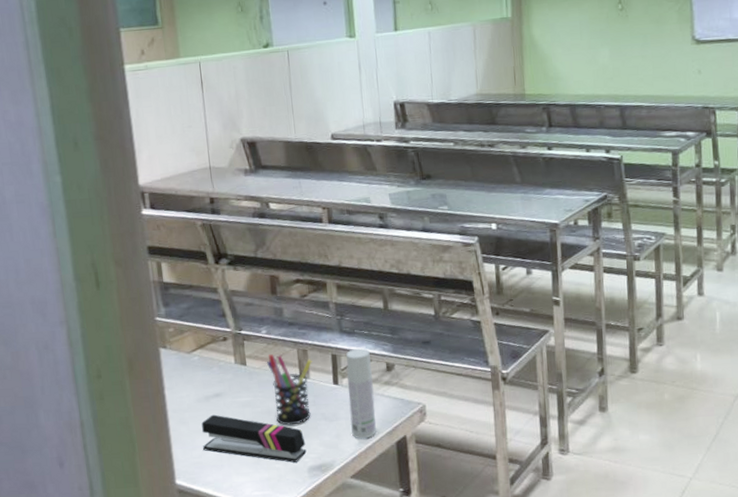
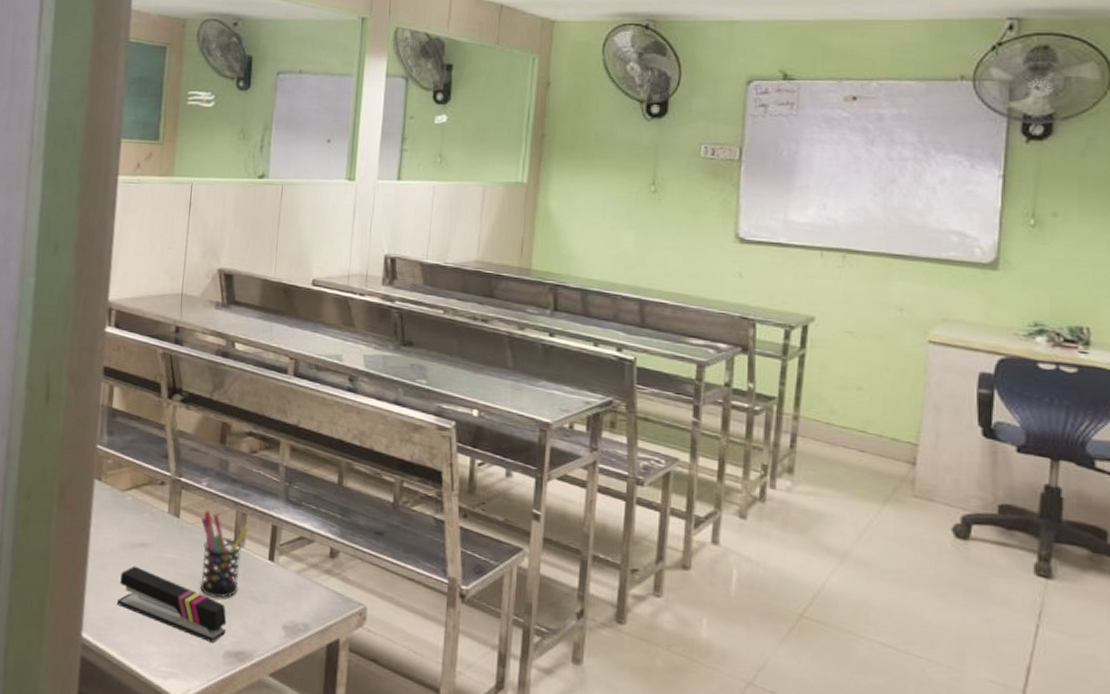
bottle: present [346,348,376,439] -> none [279,523,314,633]

